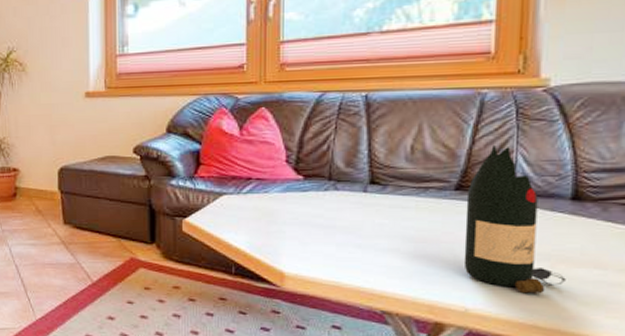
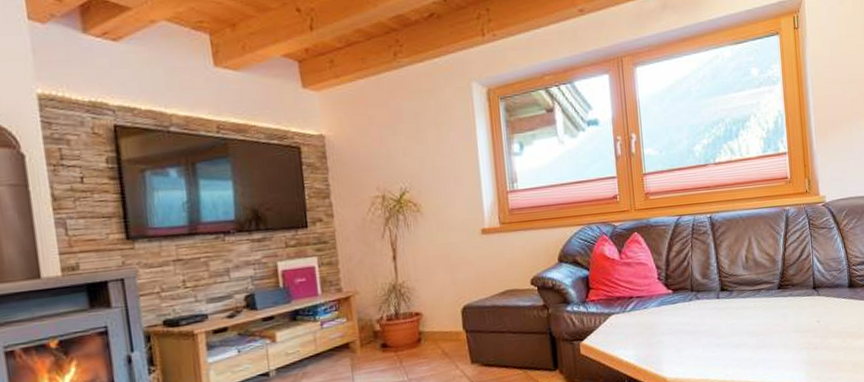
bottle: present [463,144,566,294] -> none [785,250,853,366]

